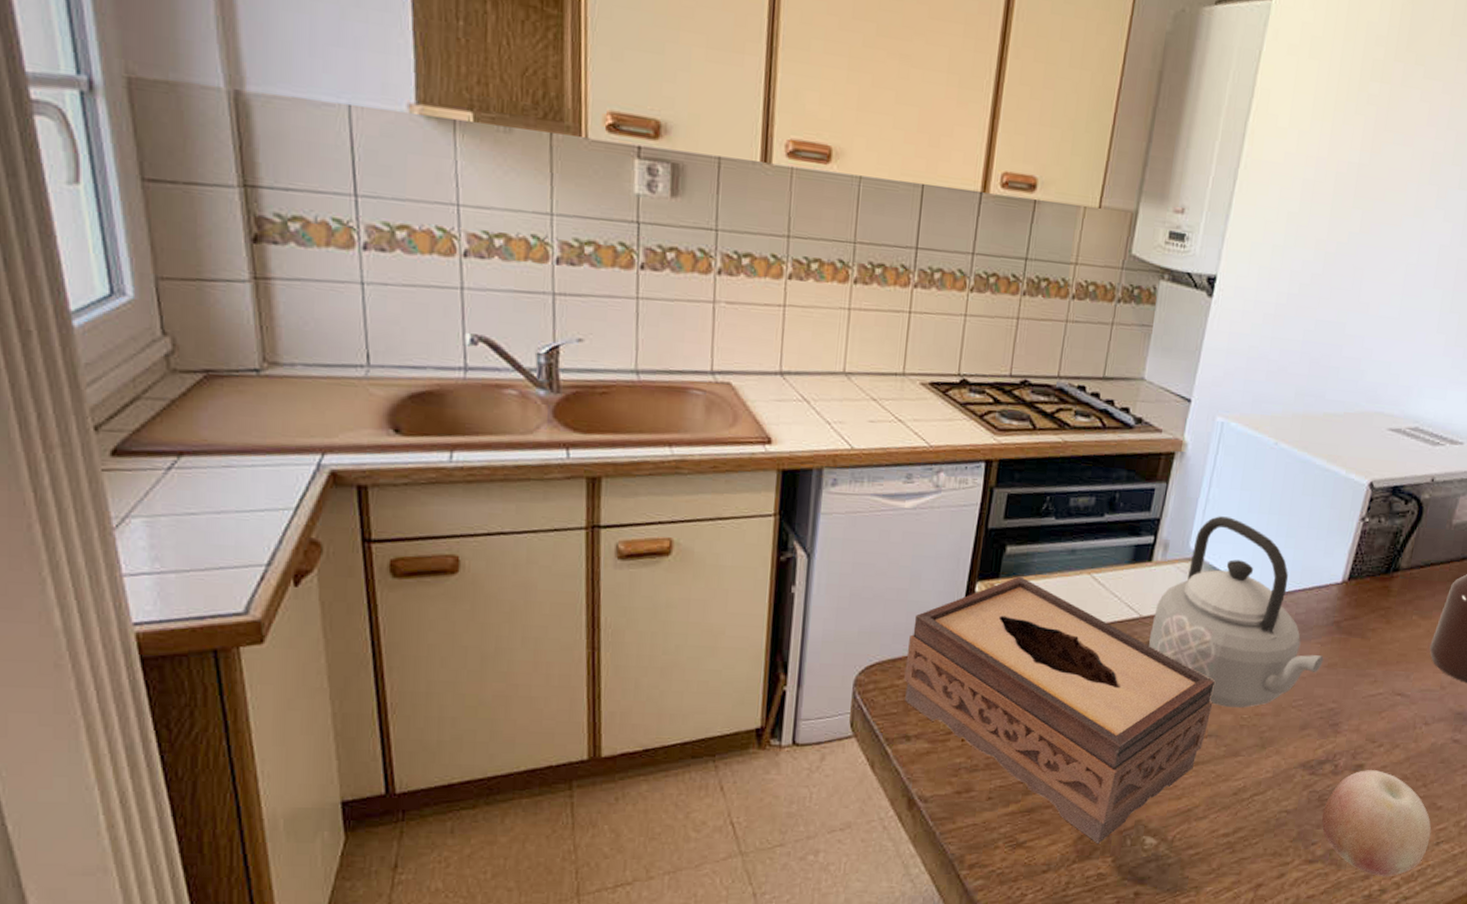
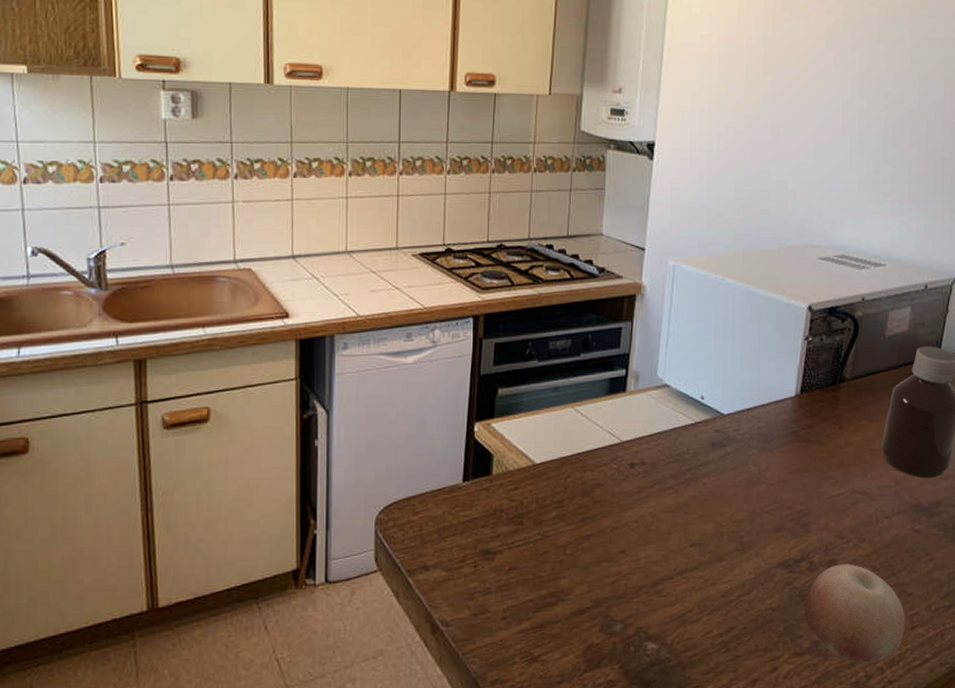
tissue box: present [904,576,1215,844] -> none [419,414,694,653]
teapot: present [1149,516,1324,708] -> none [631,347,788,517]

